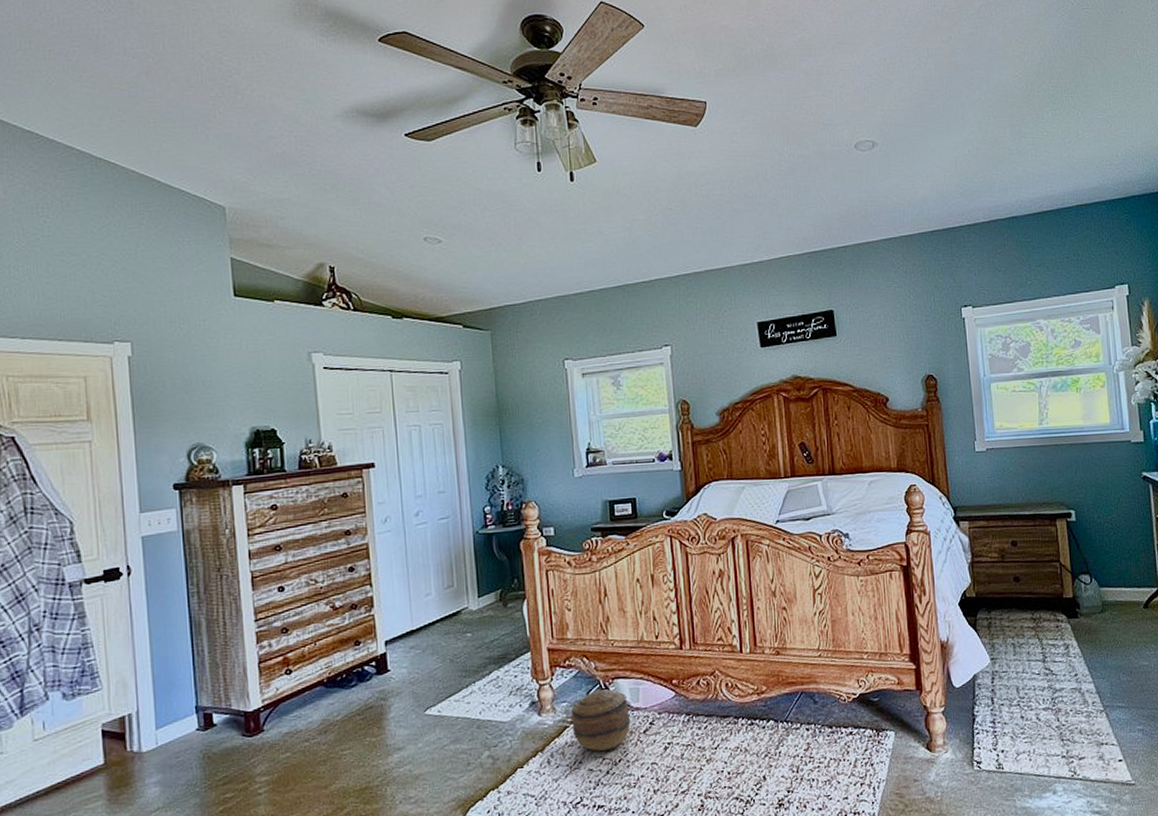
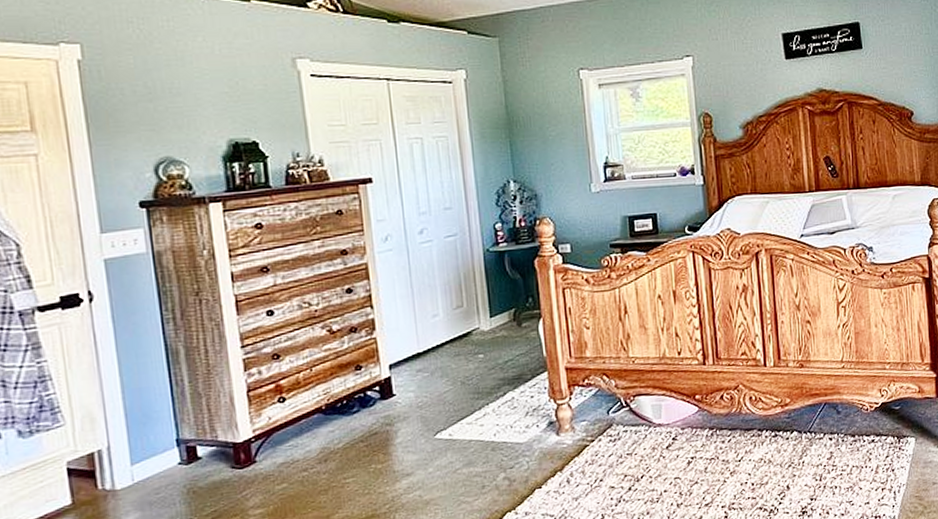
basket: present [571,689,631,751] -> none [591,406,653,469]

